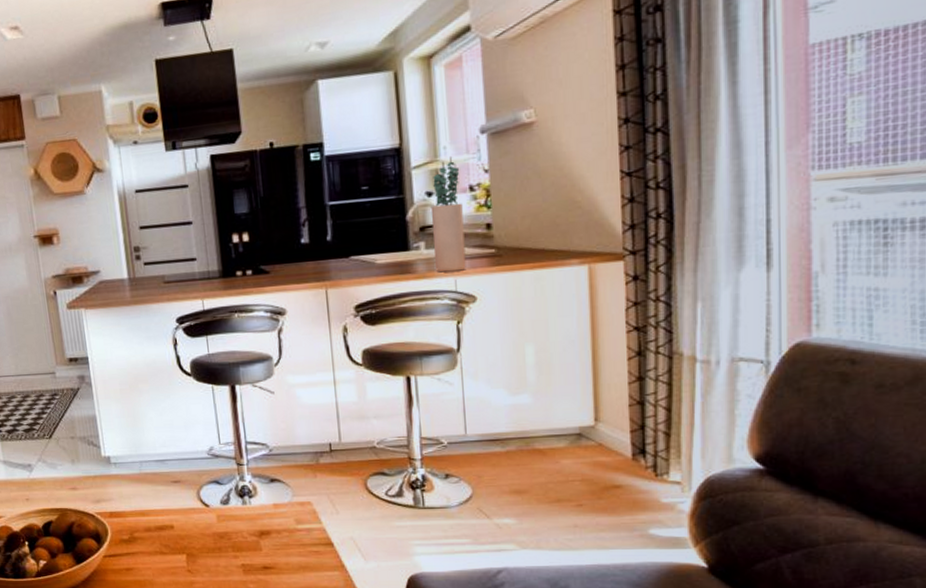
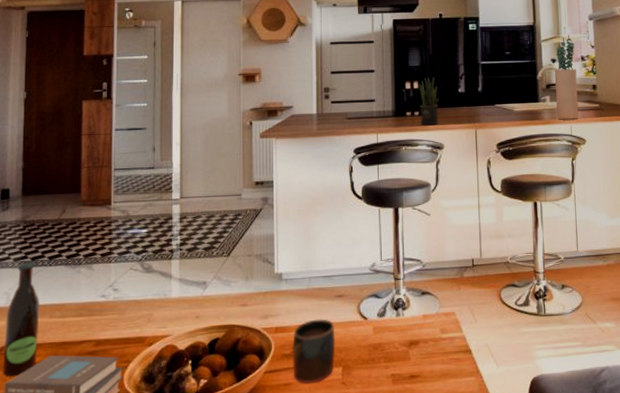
mug: none [129,505,177,569] -> present [291,319,336,383]
potted plant: none [249,227,277,287] -> present [419,78,439,125]

